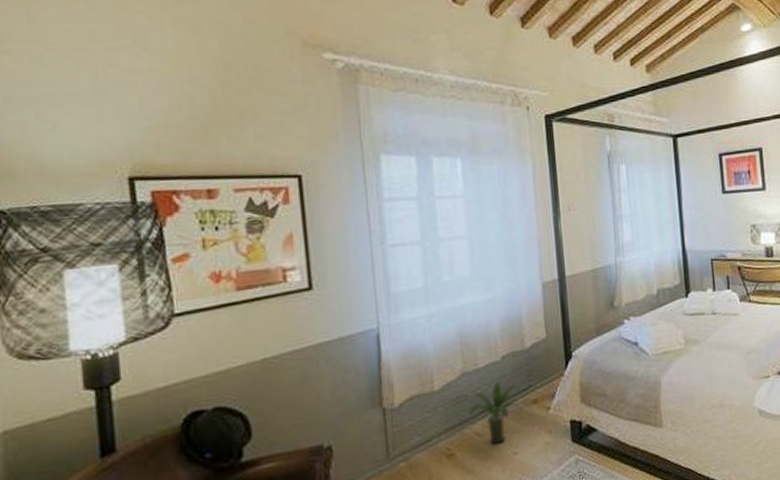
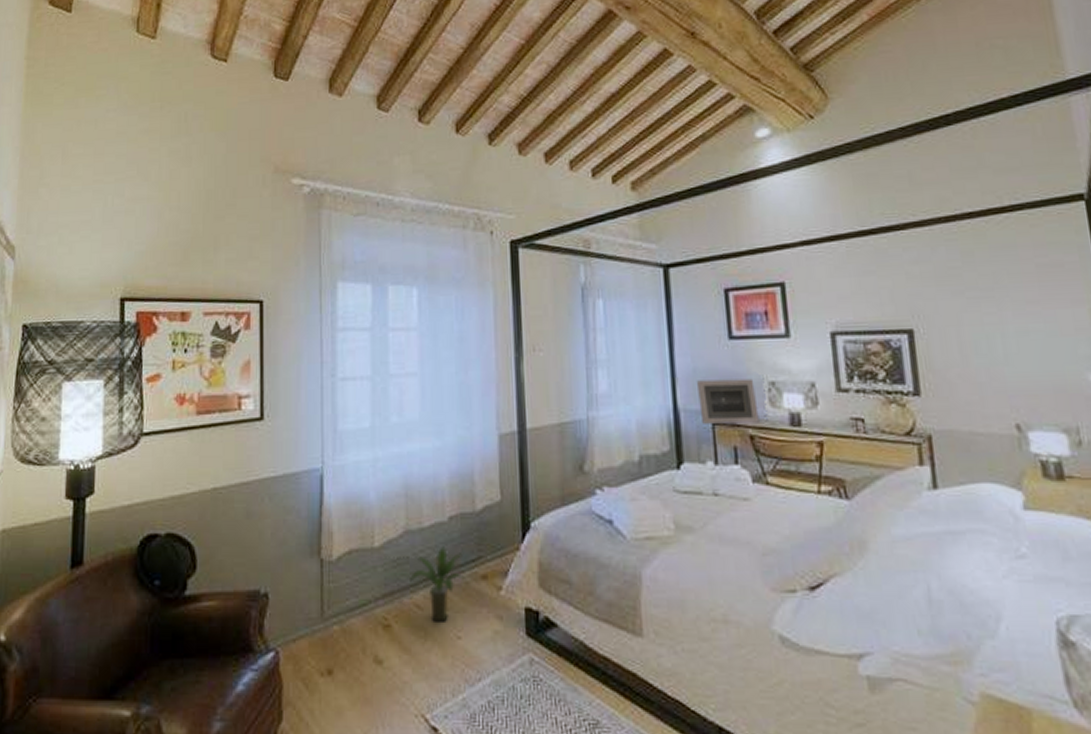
picture frame: none [700,223,745,261] -> present [697,378,760,424]

